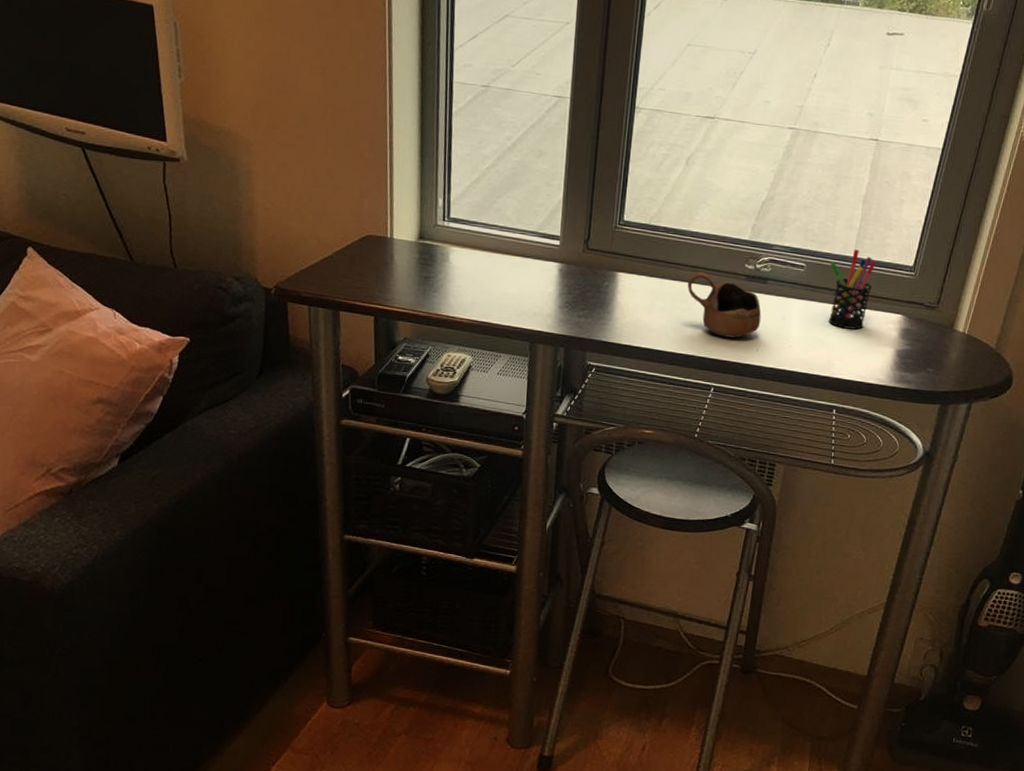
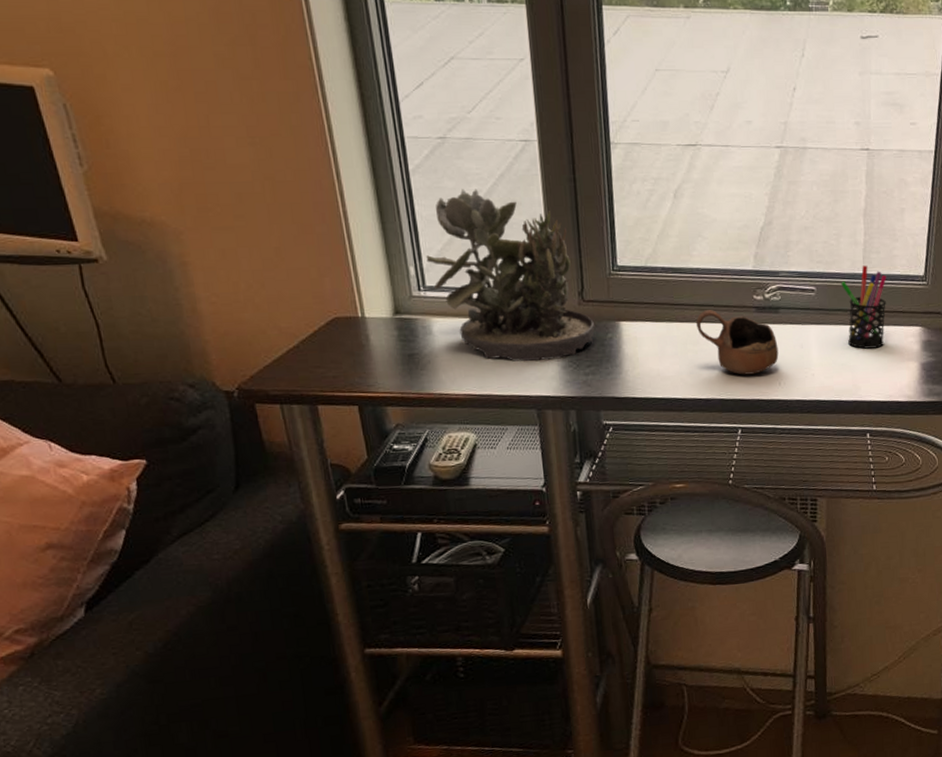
succulent plant: none [454,134,594,299] -> present [426,189,594,362]

